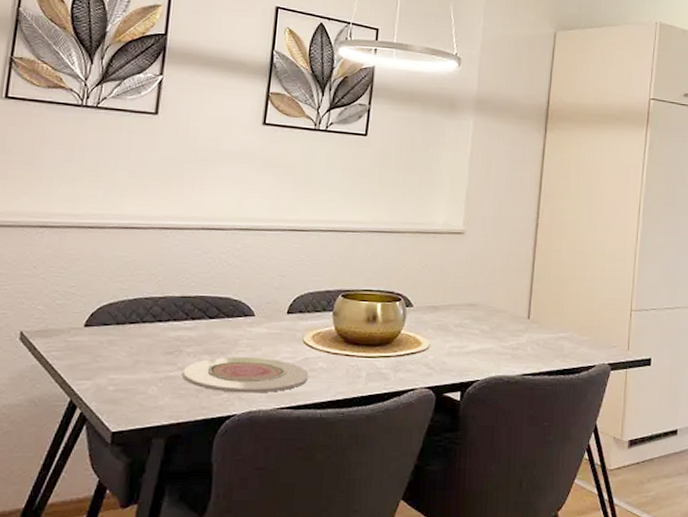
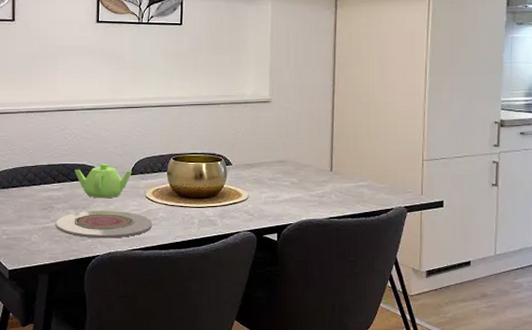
teapot: none [215,297,289,342] -> present [74,163,132,199]

